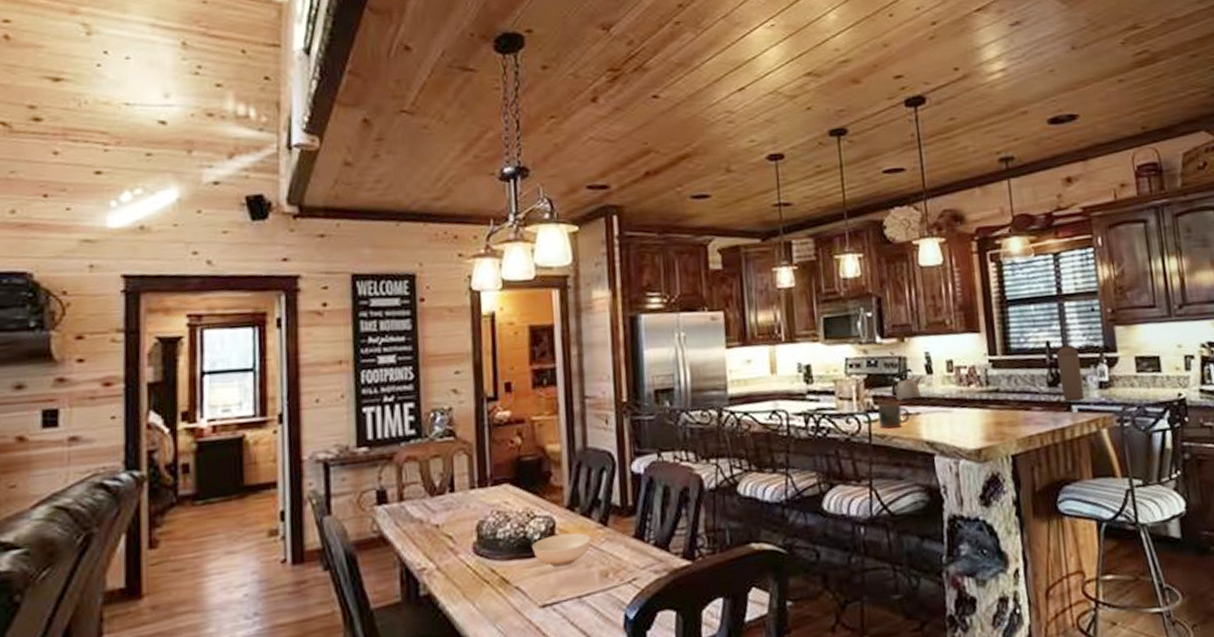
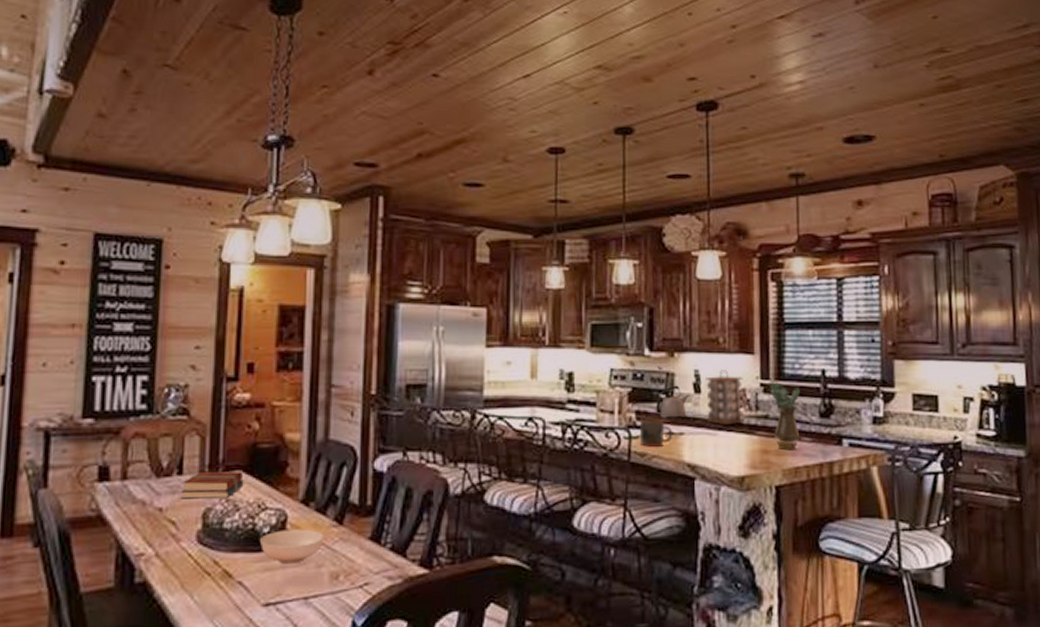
books: none [454,484,512,515] -> present [180,470,244,500]
spice rack: none [936,350,977,402] -> present [706,370,745,424]
vase: none [995,354,1031,421] -> present [768,378,800,451]
canister: present [1056,342,1084,401] -> none [830,373,857,435]

